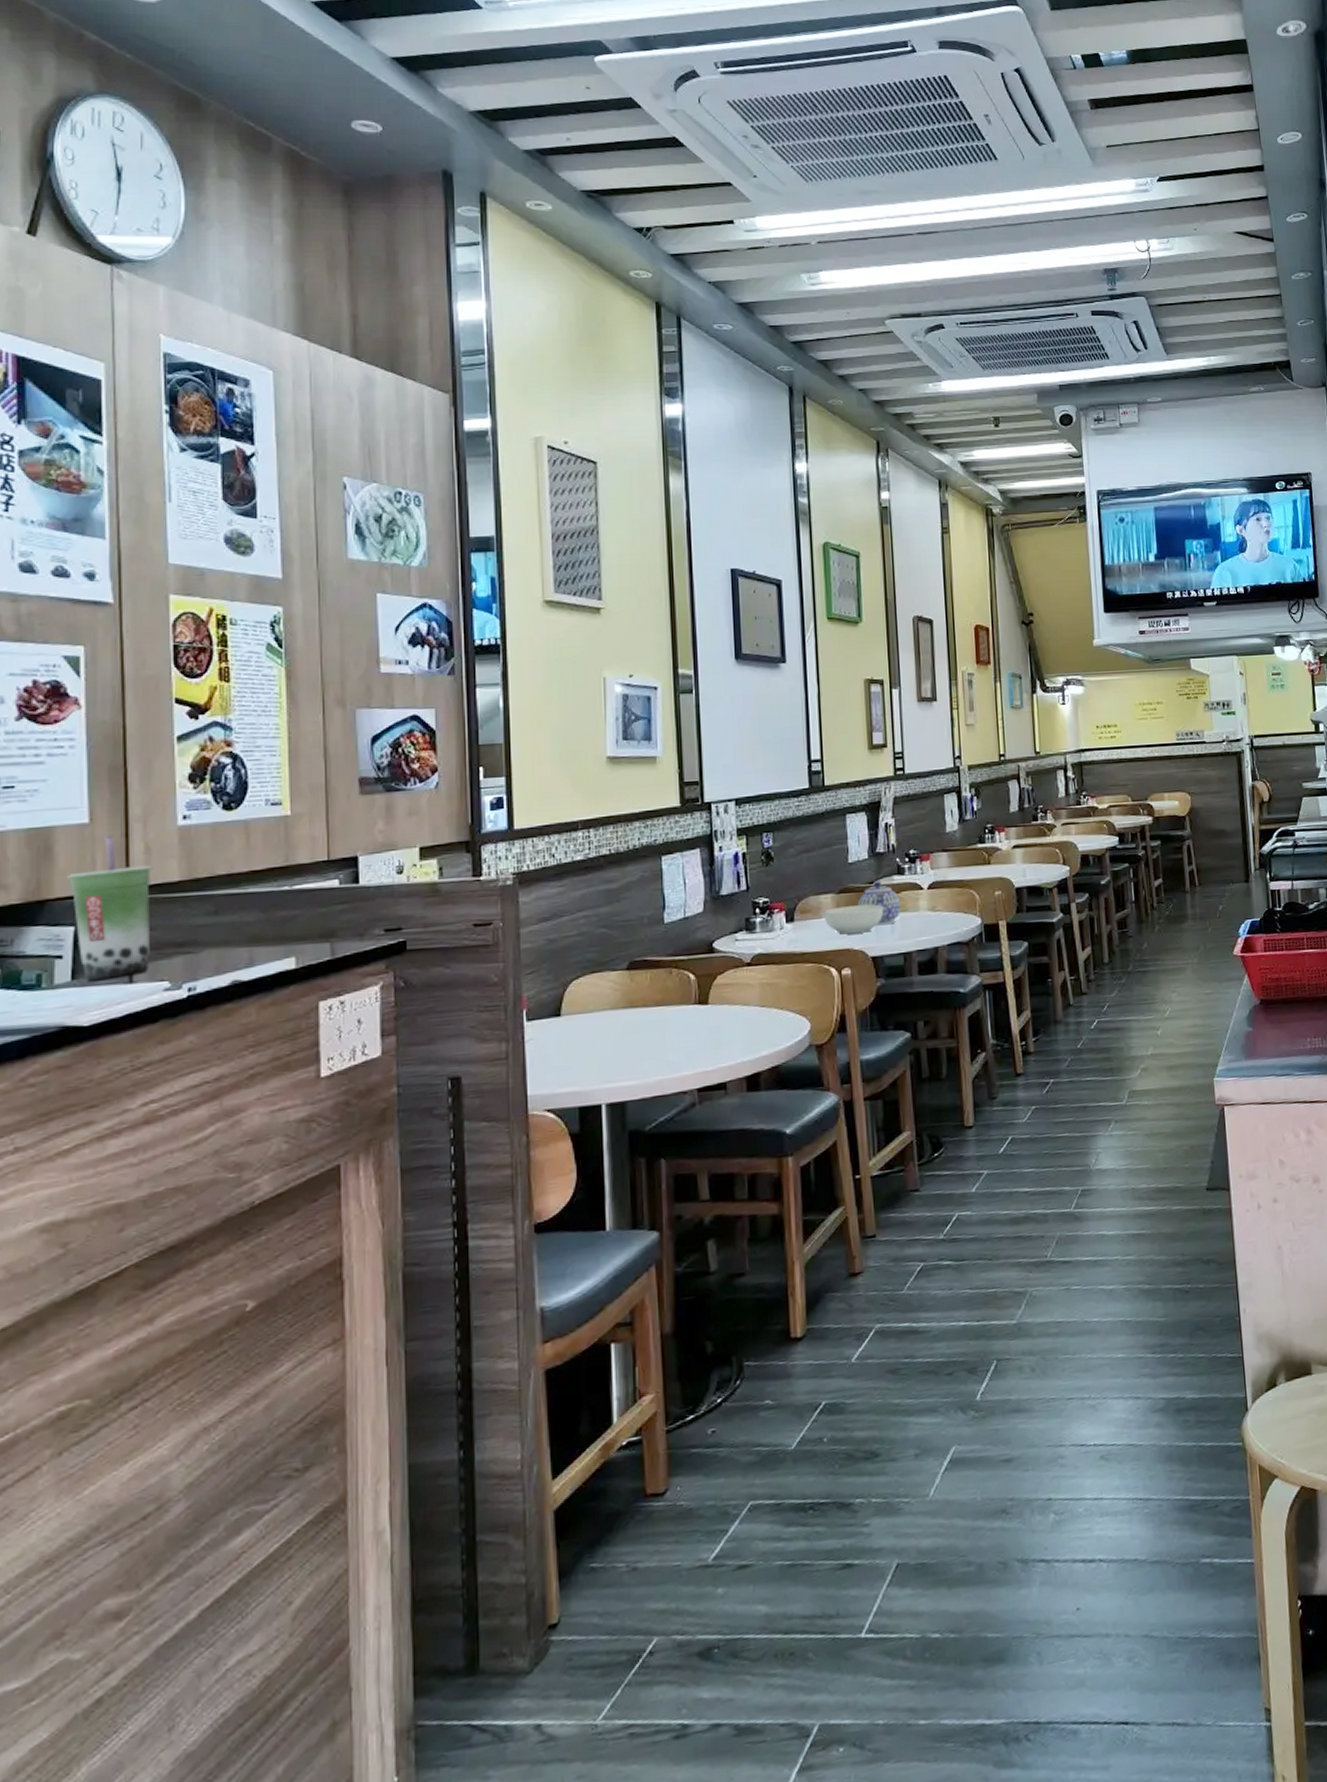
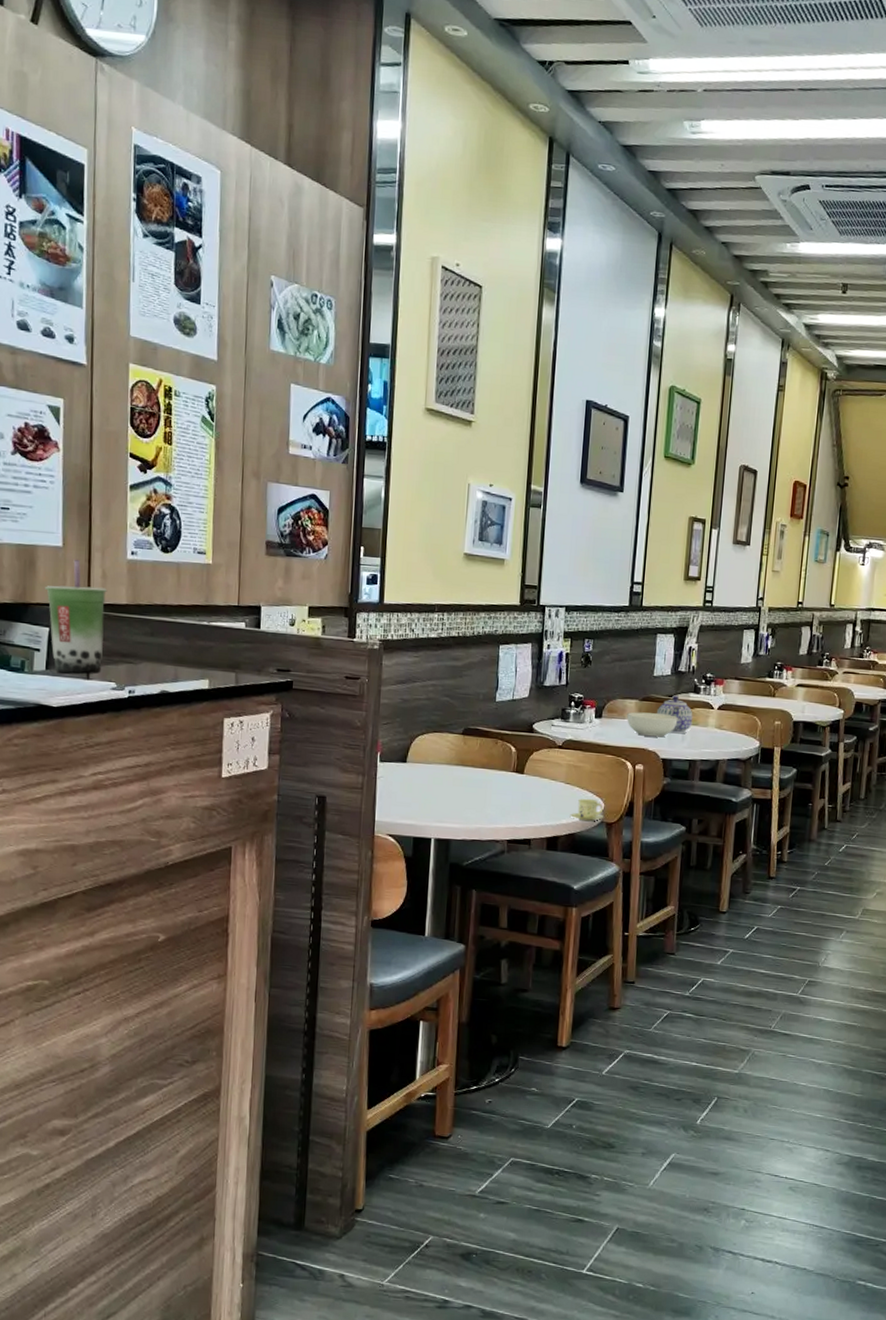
cup and saucer: none [770,1019,812,1049] -> present [570,798,604,822]

